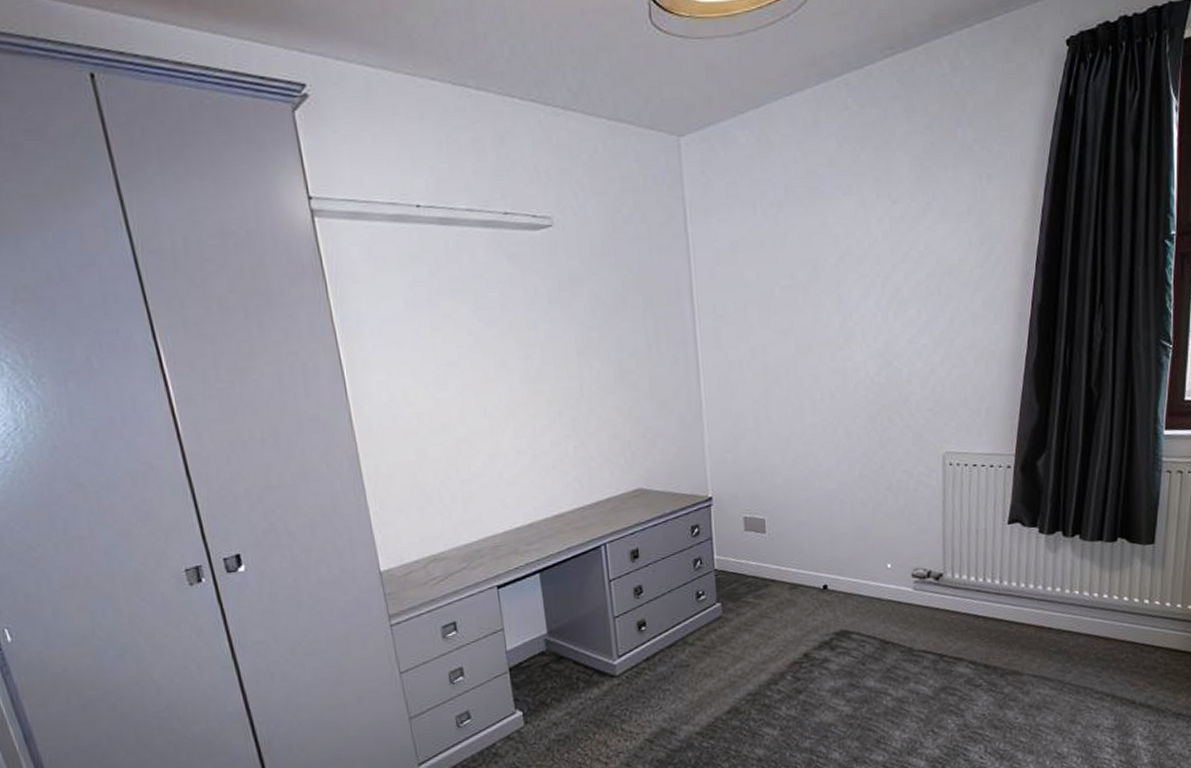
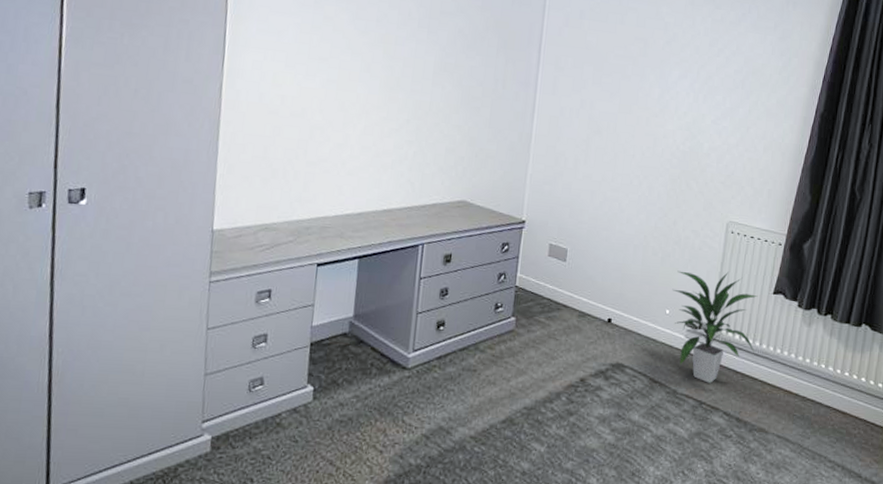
indoor plant: none [890,508,995,634] -> present [672,270,758,383]

